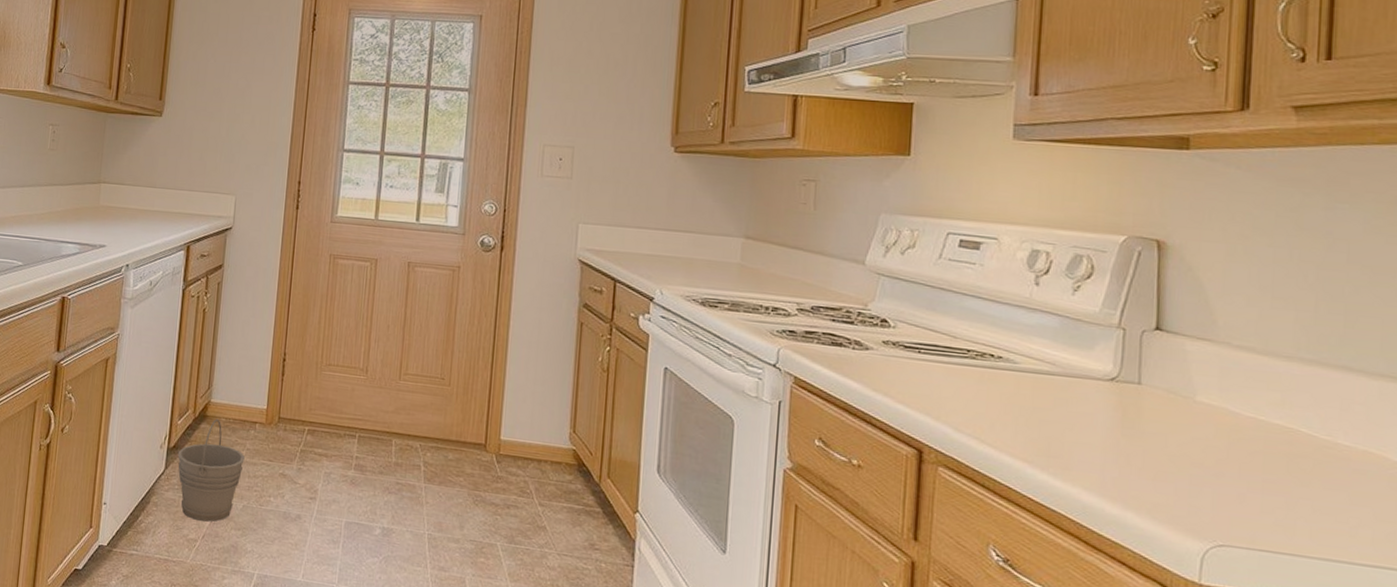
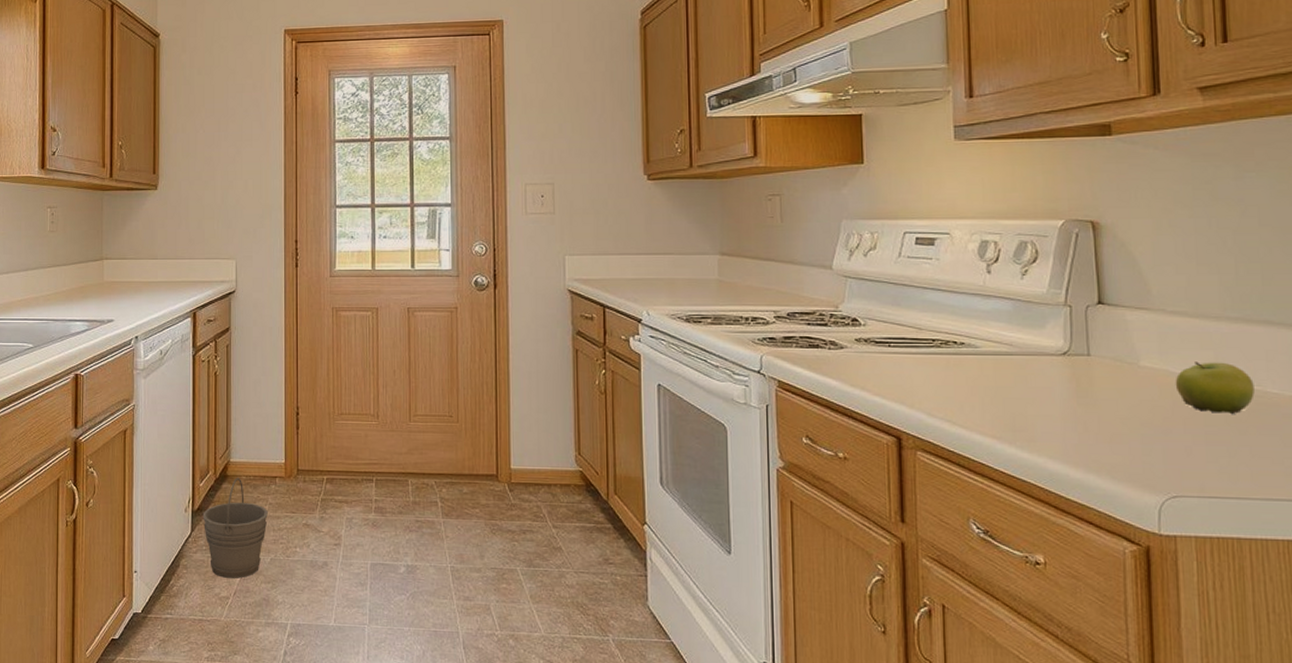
fruit: none [1233,402,1324,463] -> present [1175,362,1255,414]

